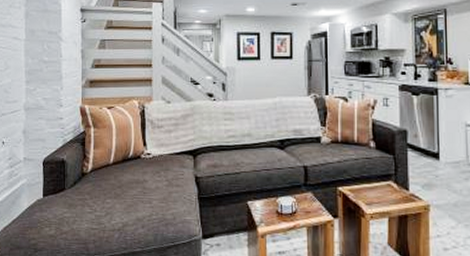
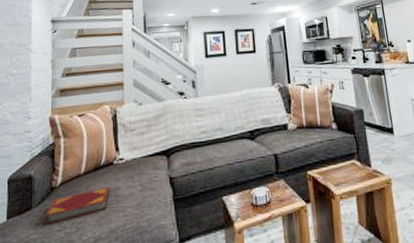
hardback book: none [76,178,137,206] -> present [43,186,110,225]

